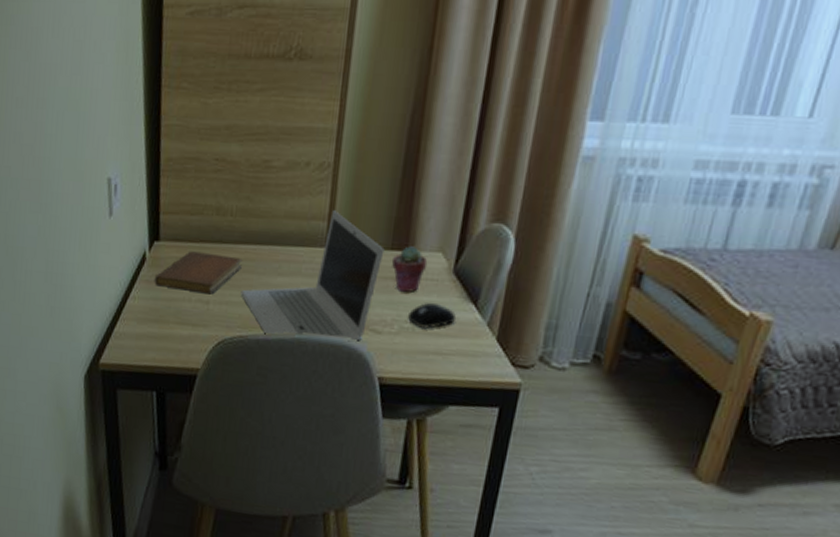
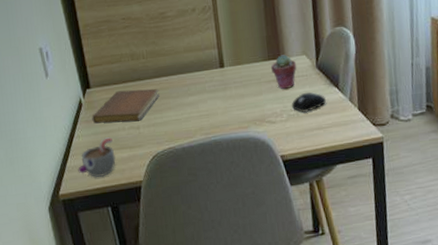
mug: none [126,306,174,353] -> present [78,137,116,178]
laptop: present [240,210,385,342] -> none [162,40,264,144]

